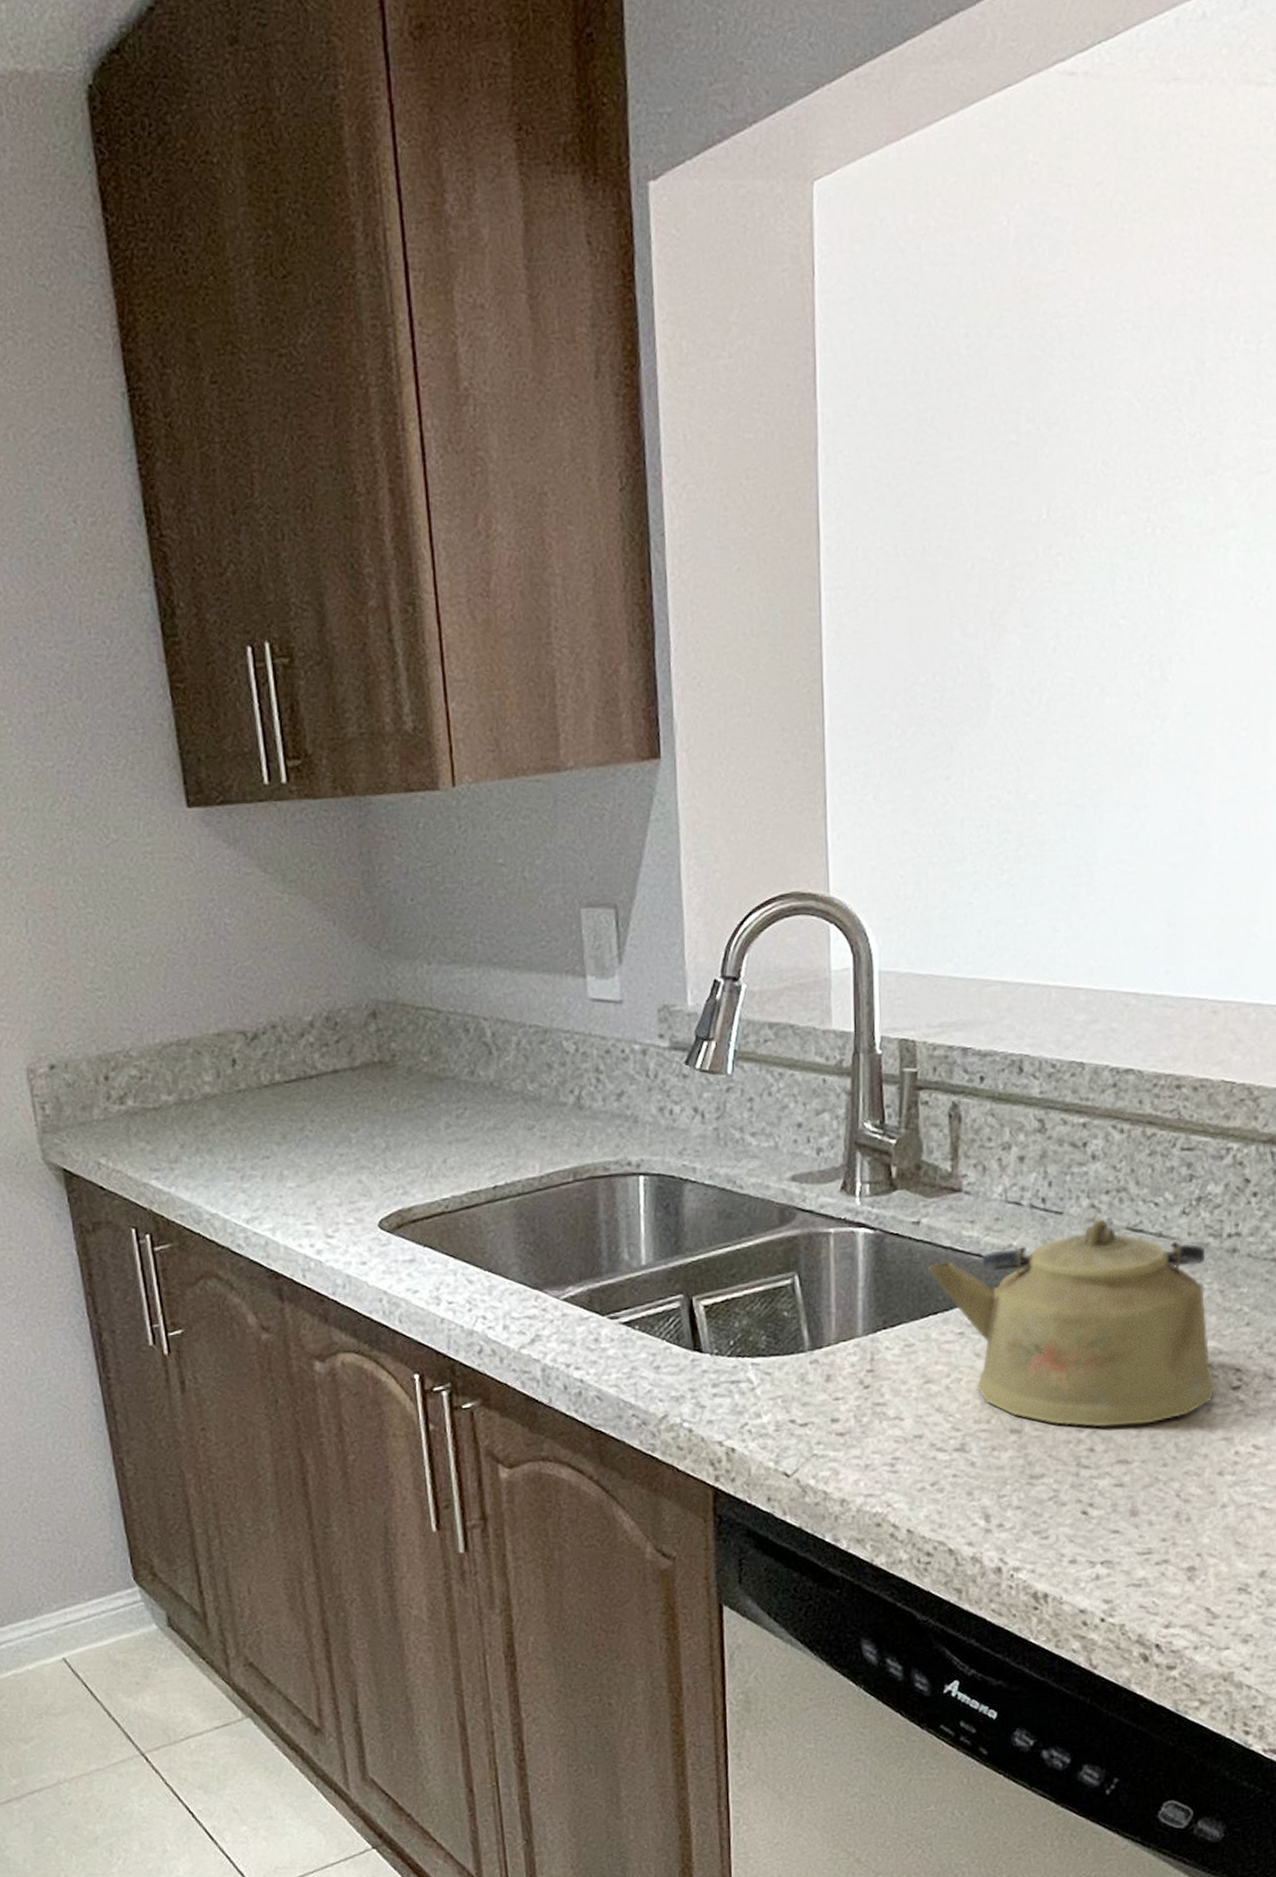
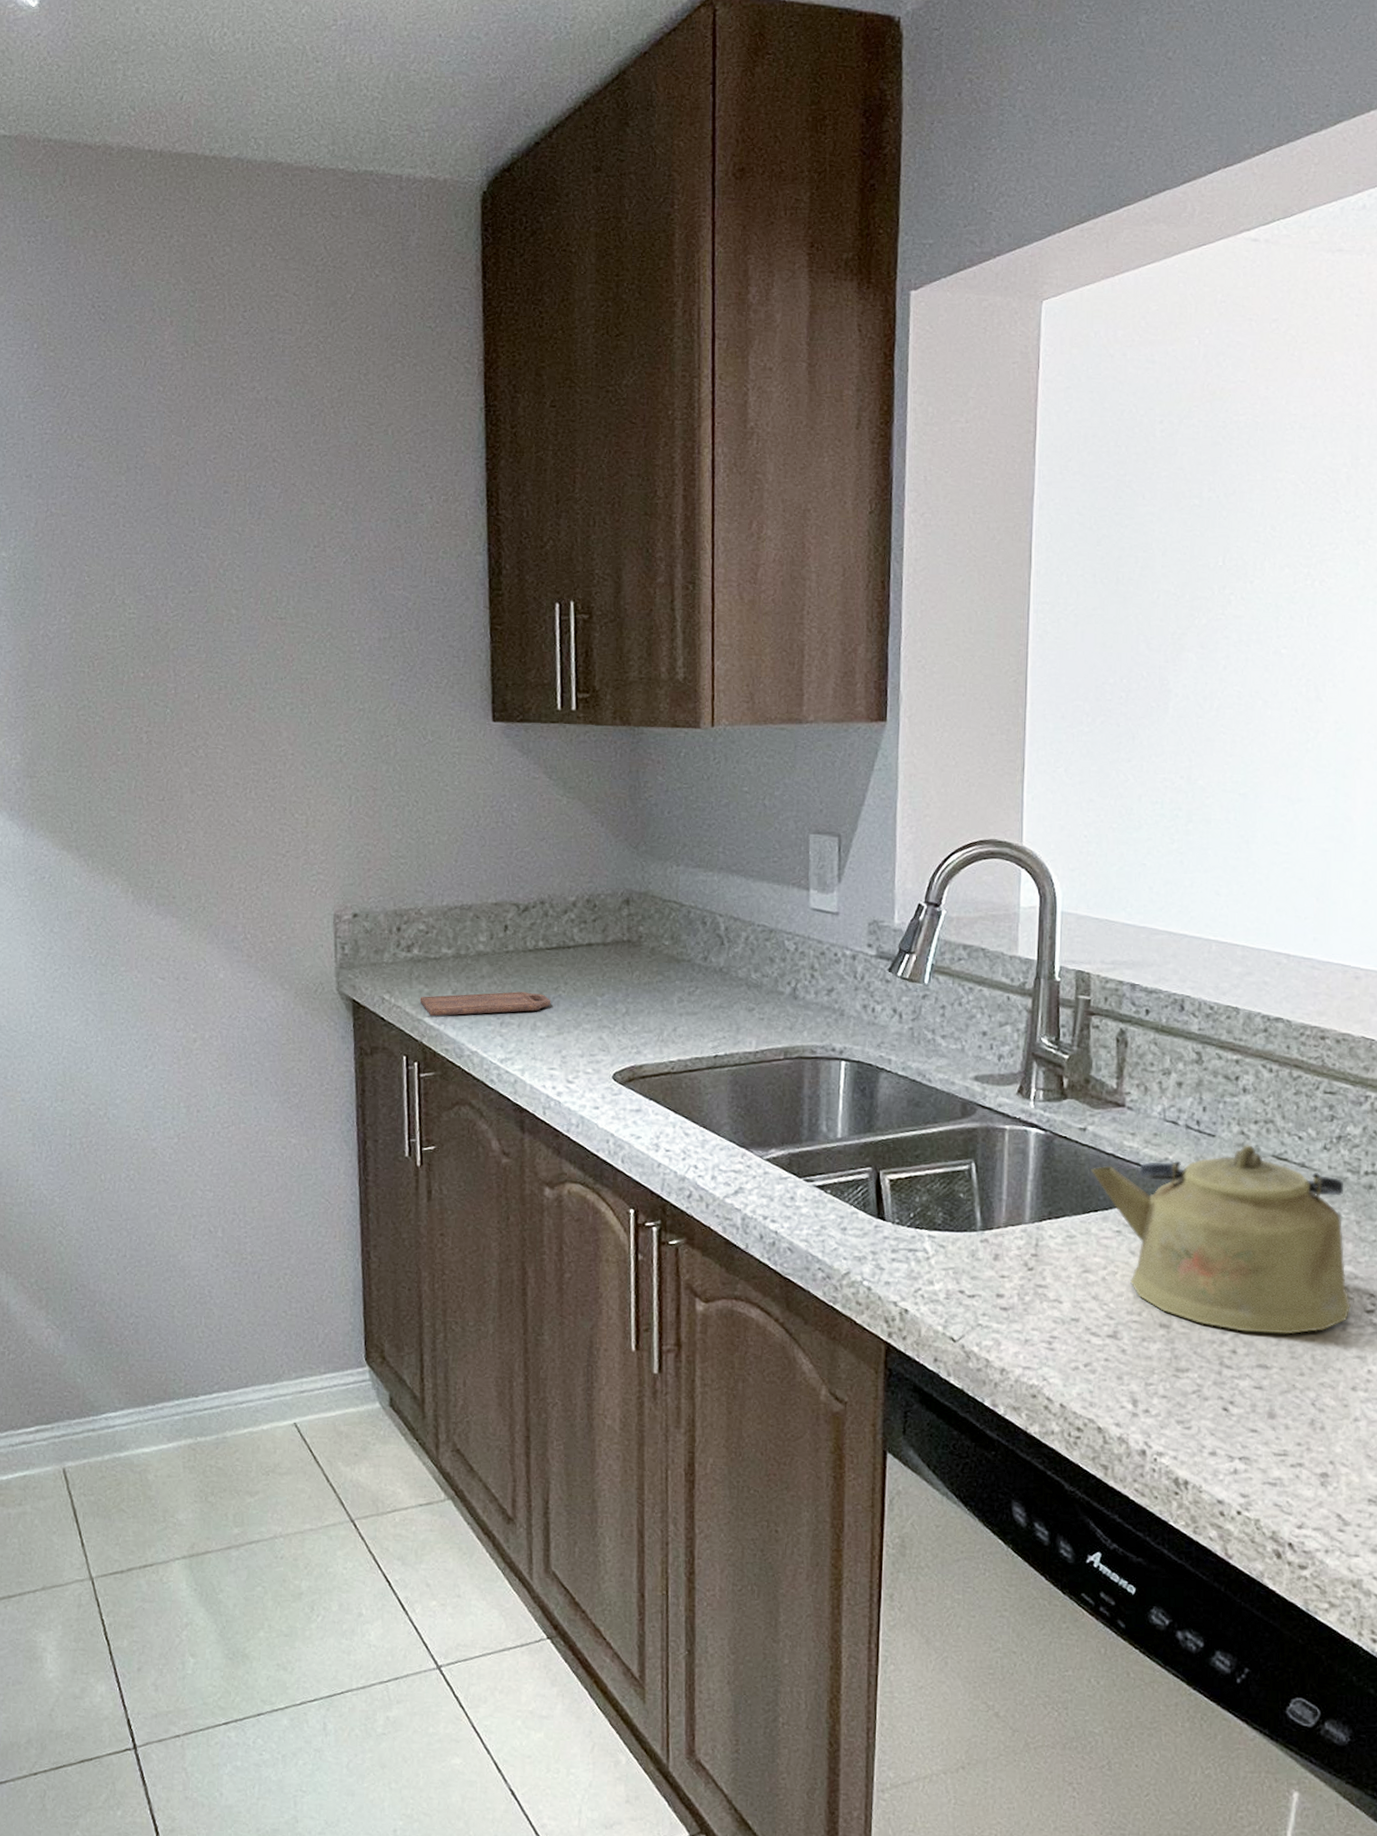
cutting board: none [142,1136,298,1178] -> present [420,991,551,1017]

